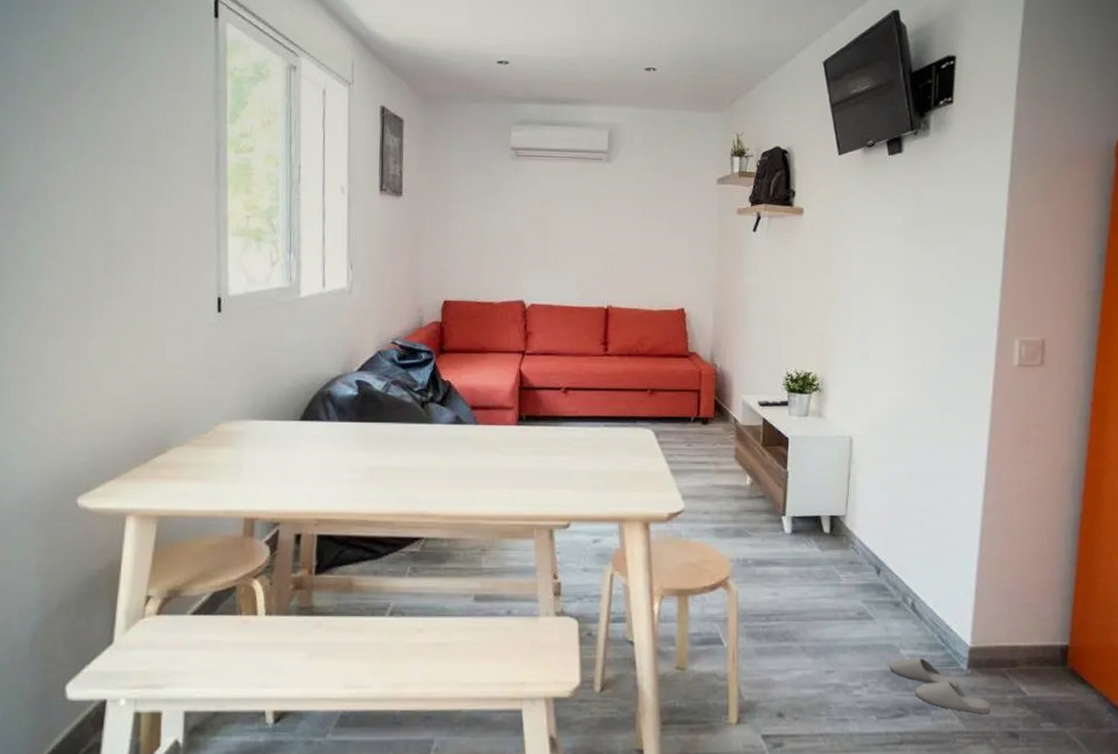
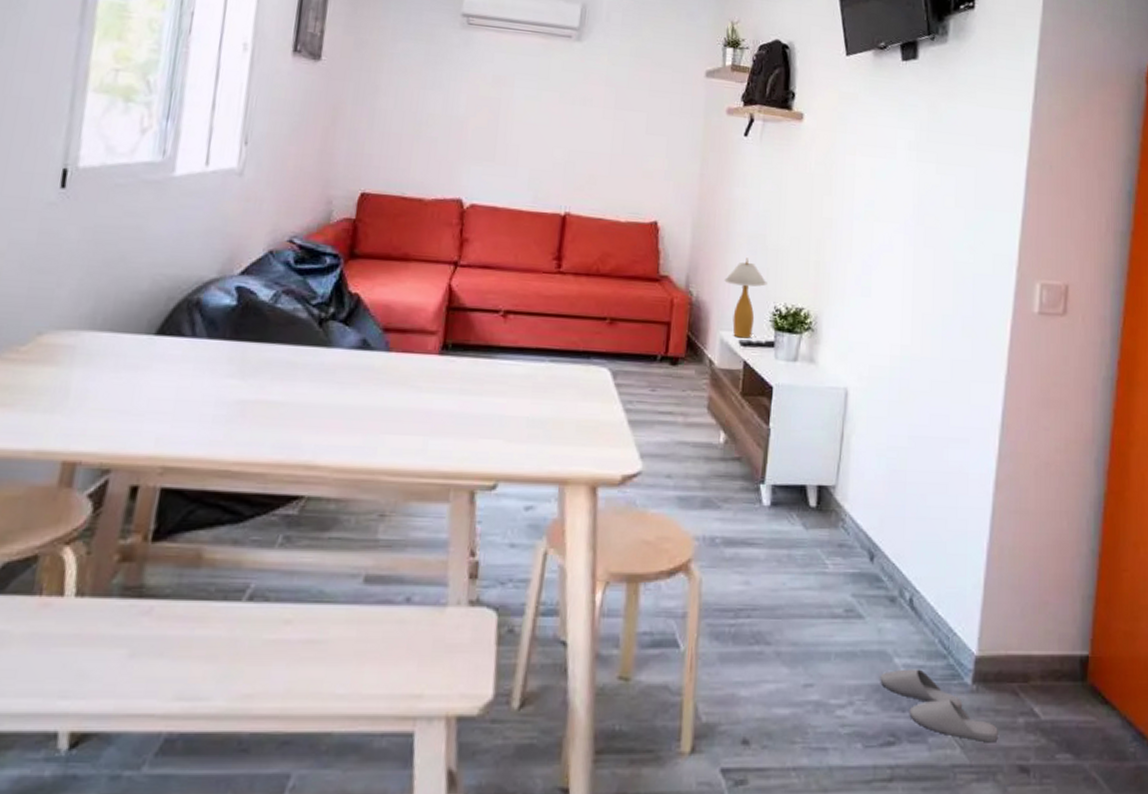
table lamp: none [743,333,780,400] -> present [724,258,768,339]

